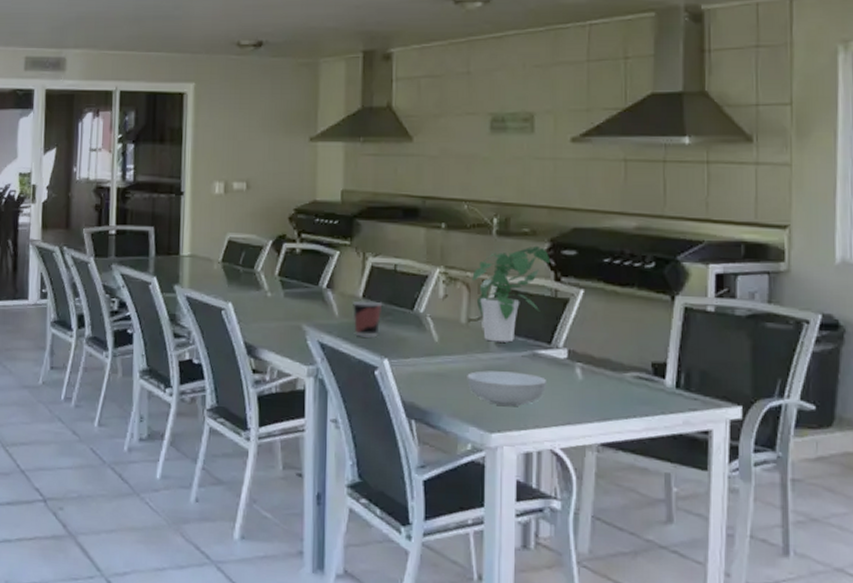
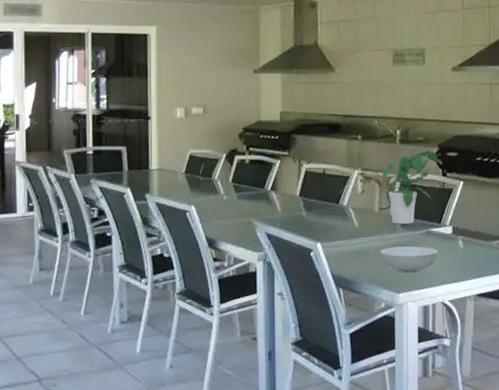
cup: present [353,300,383,338] -> none [292,198,315,227]

